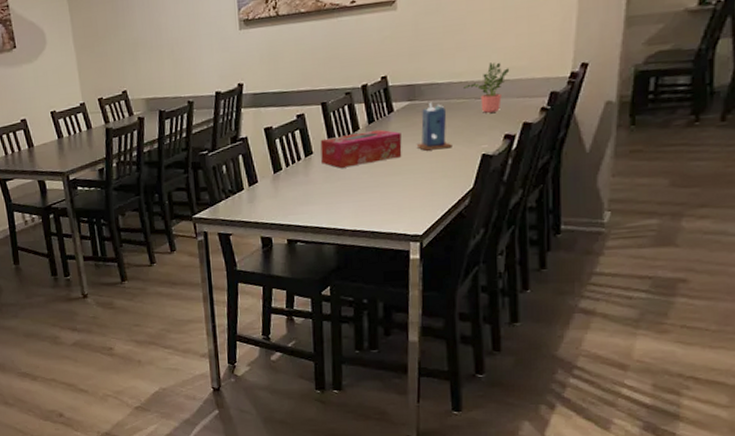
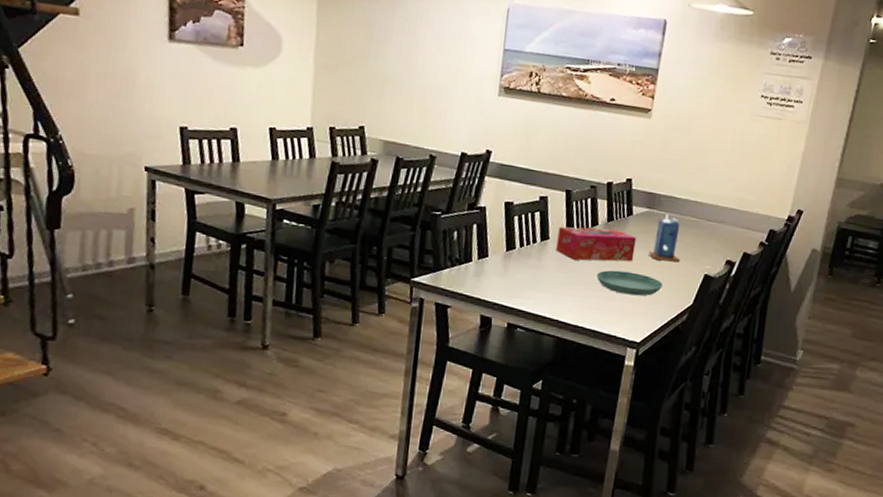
saucer: none [366,167,437,191] -> present [596,270,663,297]
potted plant: present [464,62,510,113] -> none [698,190,740,237]

